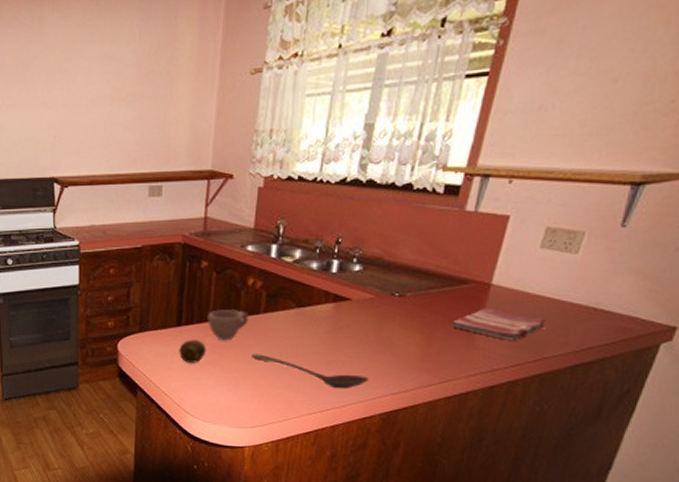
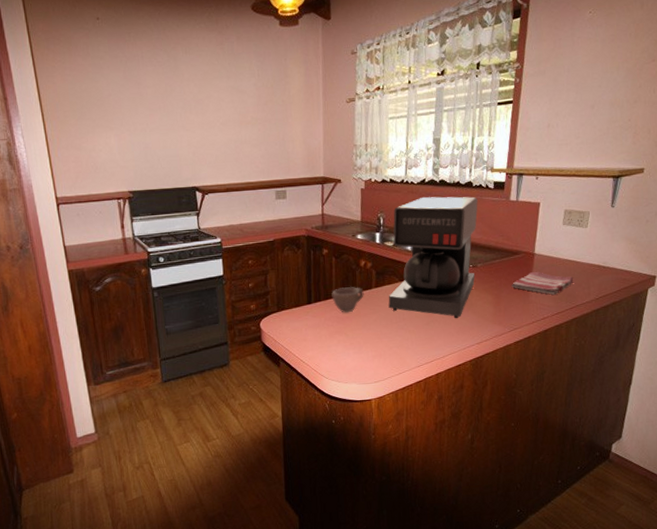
fruit: present [179,339,207,363] -> none [311,313,334,334]
stirrer: present [252,354,369,389] -> none [369,321,459,344]
coffee maker: none [279,201,418,361] -> present [388,196,478,319]

